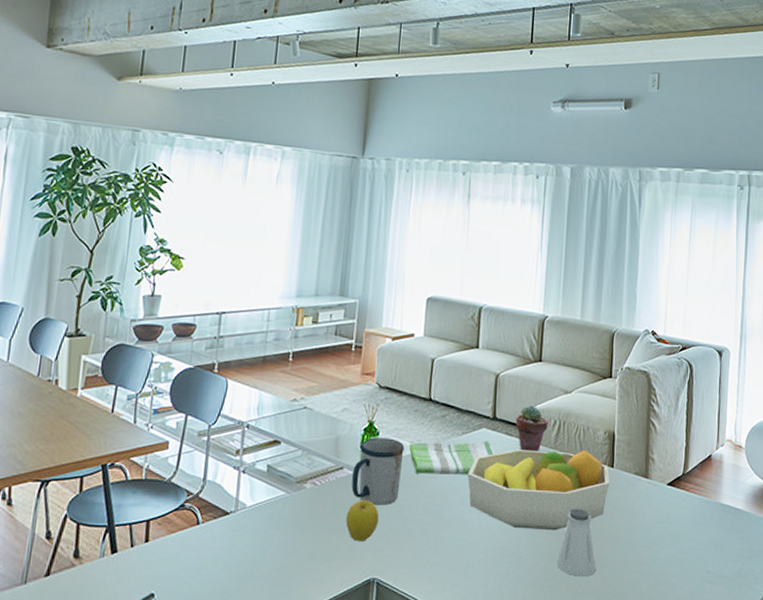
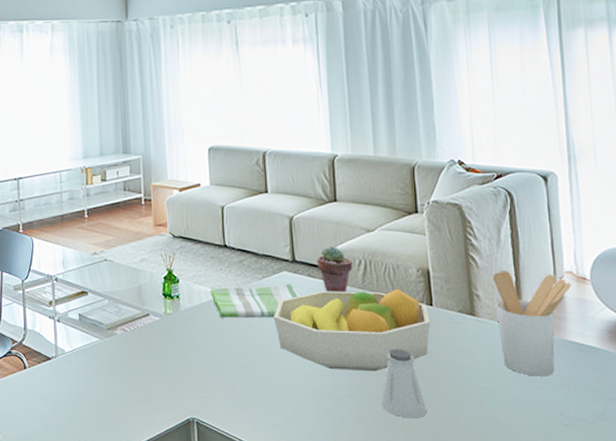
apple: present [346,500,379,541] -> none [158,344,190,383]
mug: present [351,438,405,506] -> none [159,285,207,349]
utensil holder: none [666,437,730,536] -> present [492,271,572,376]

